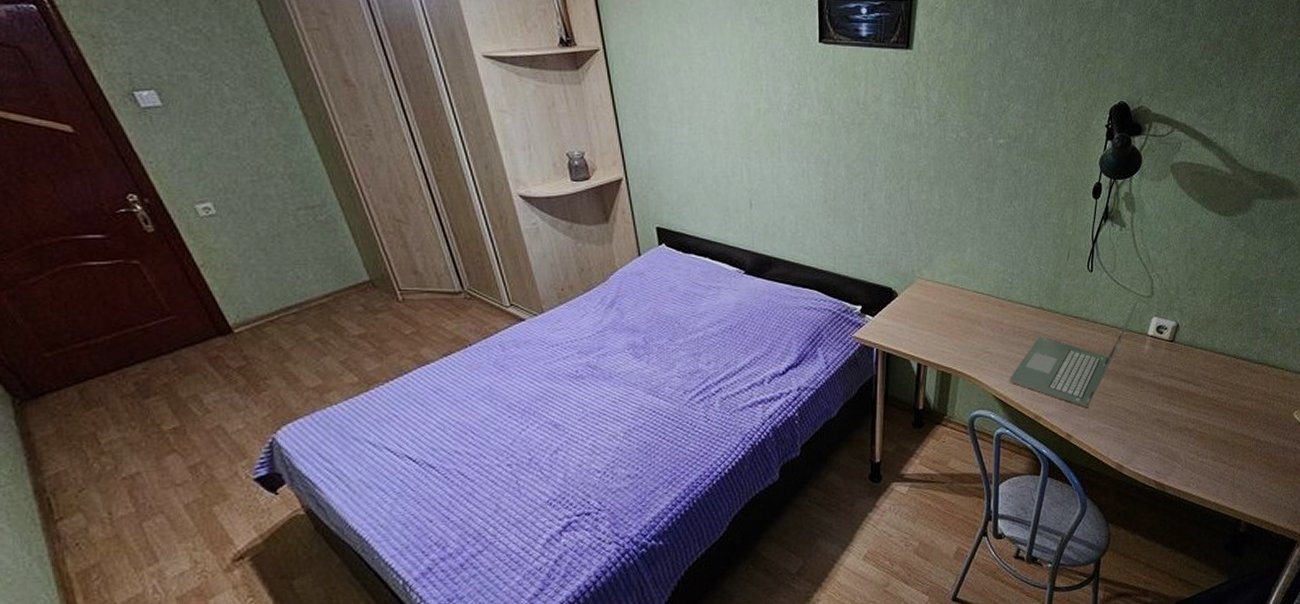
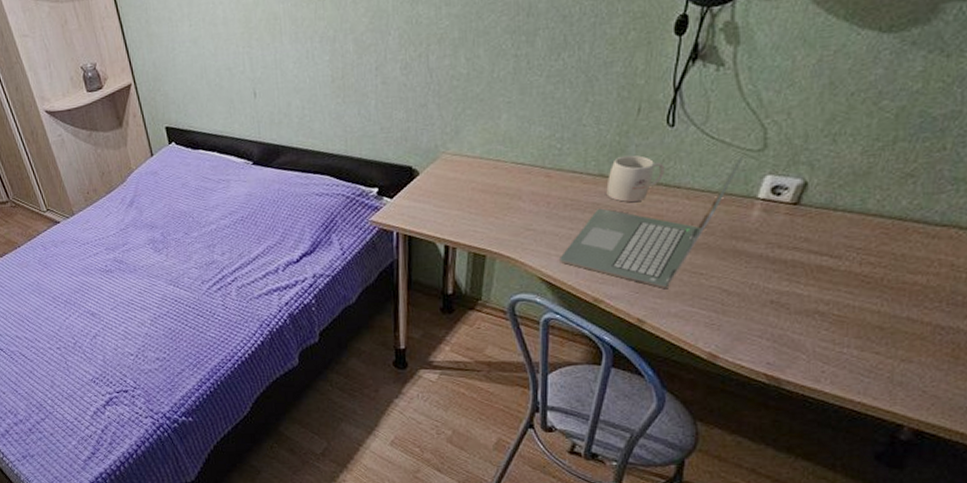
mug: none [1045,292,1086,333] -> present [606,154,665,203]

